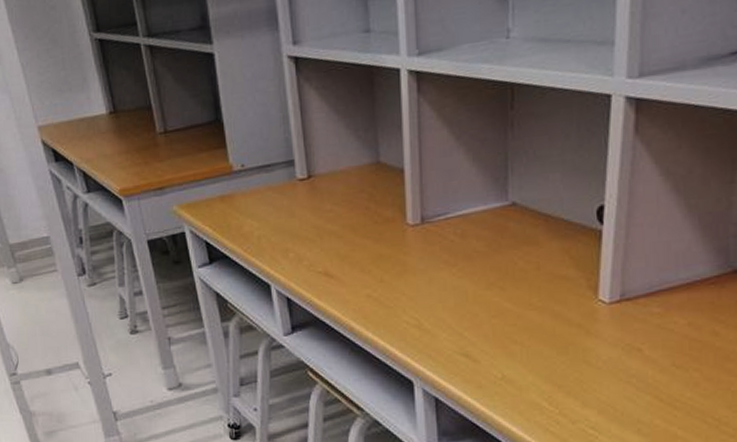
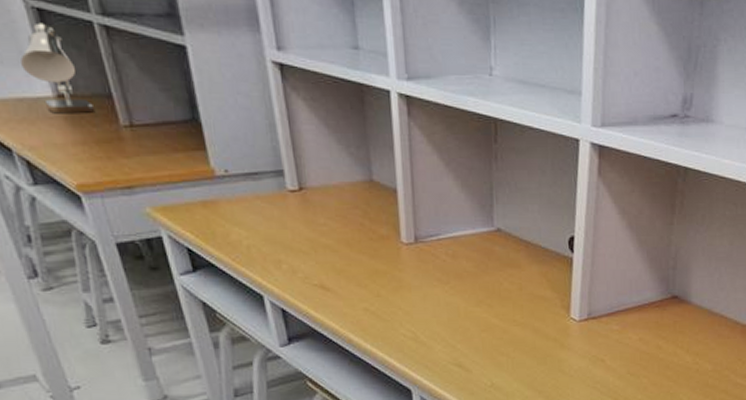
desk lamp: none [84,51,137,129] -> present [20,22,94,114]

